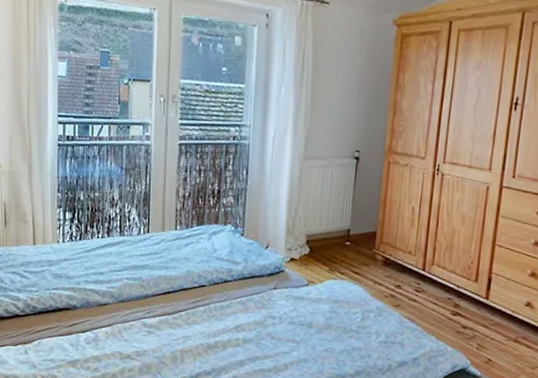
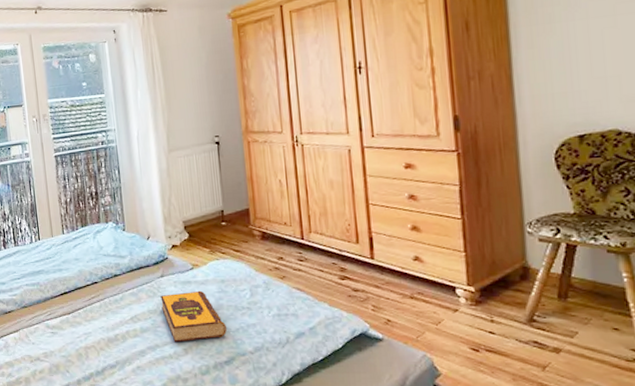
hardback book: none [268,307,332,357] -> present [160,290,228,343]

